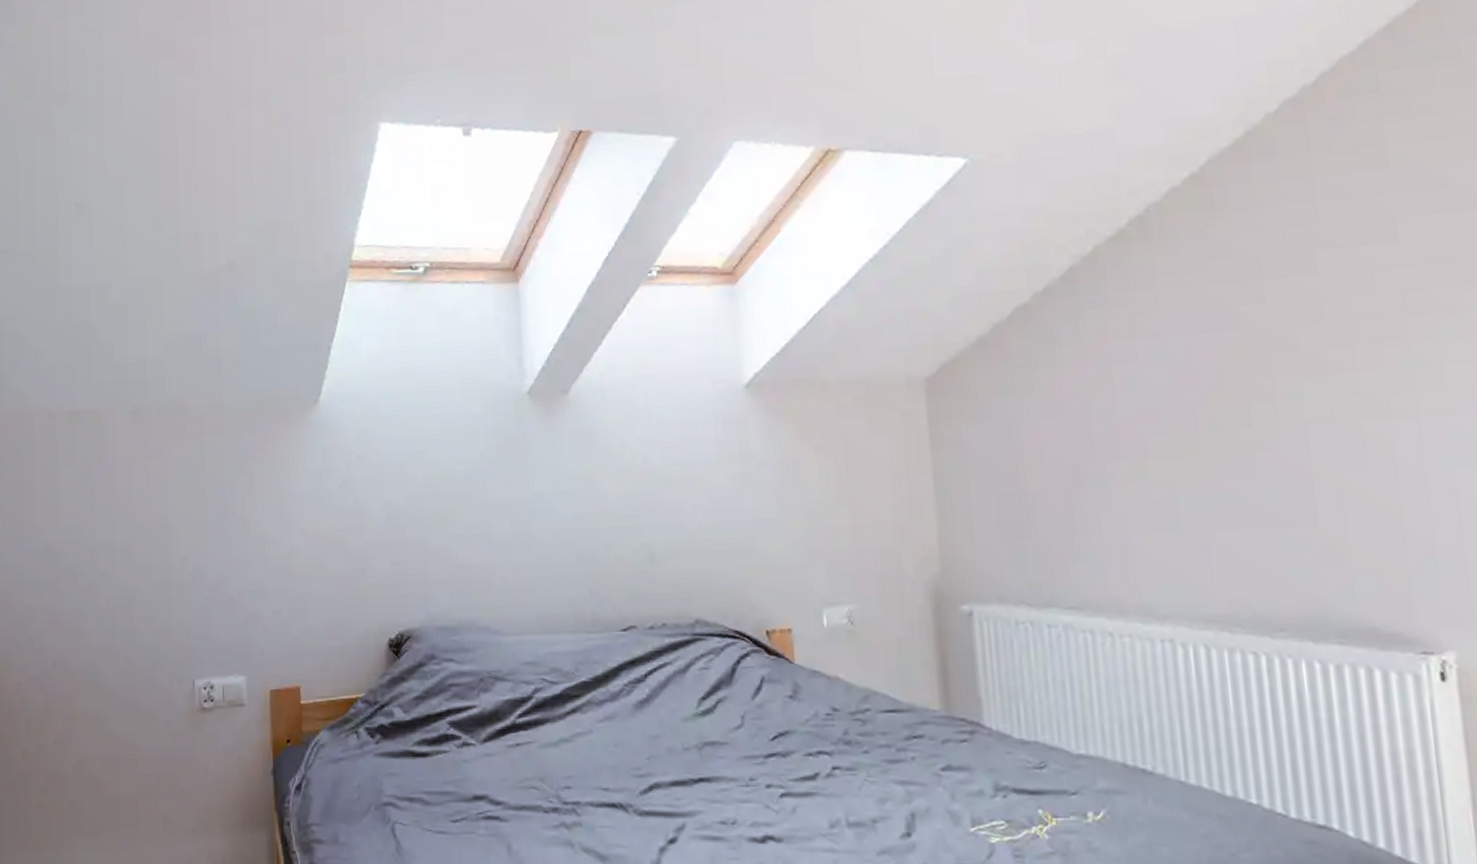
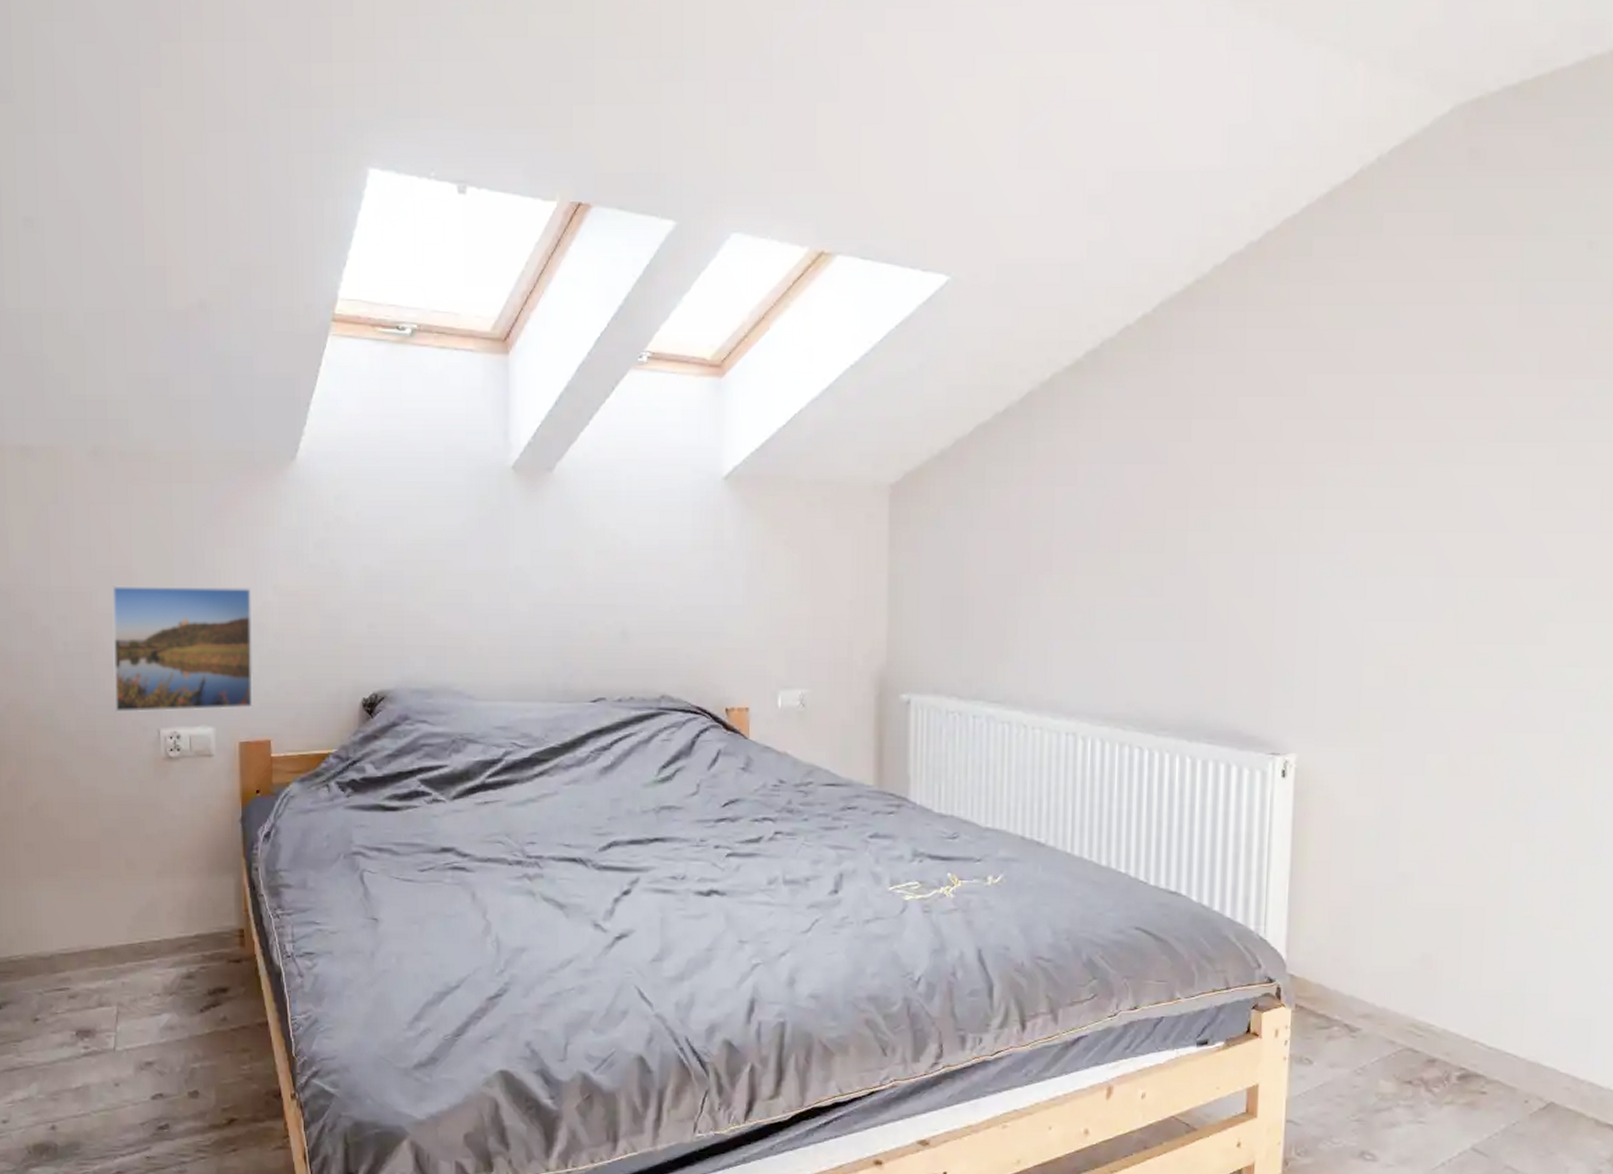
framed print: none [150,531,283,665] -> present [111,585,254,713]

